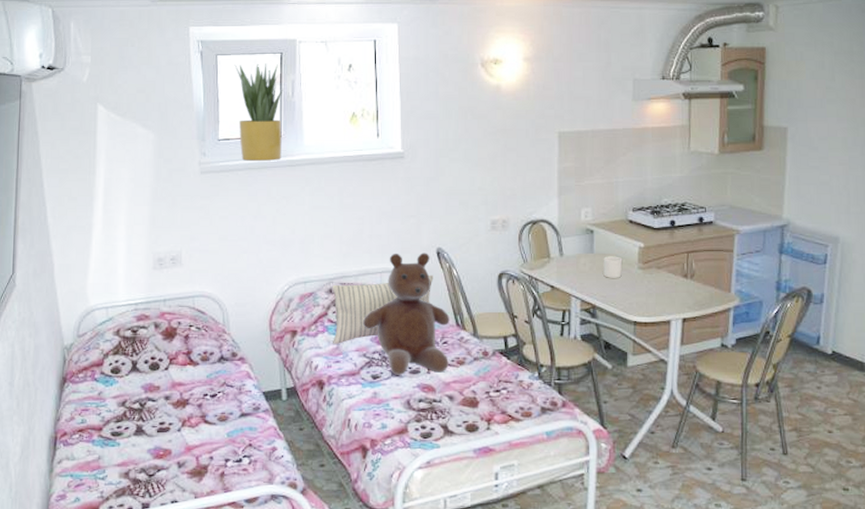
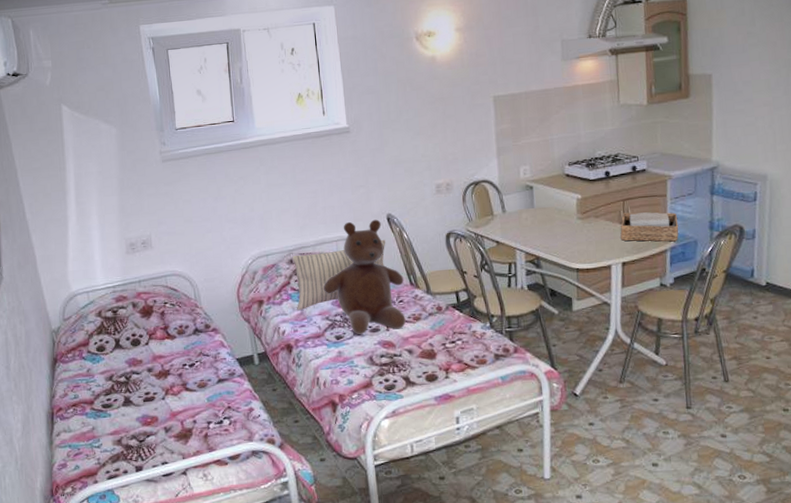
planter: present [234,63,283,162] -> none [184,54,236,148]
mug: present [603,256,623,279] -> none [543,209,563,231]
napkin holder: none [682,266,744,300] -> present [620,212,679,242]

